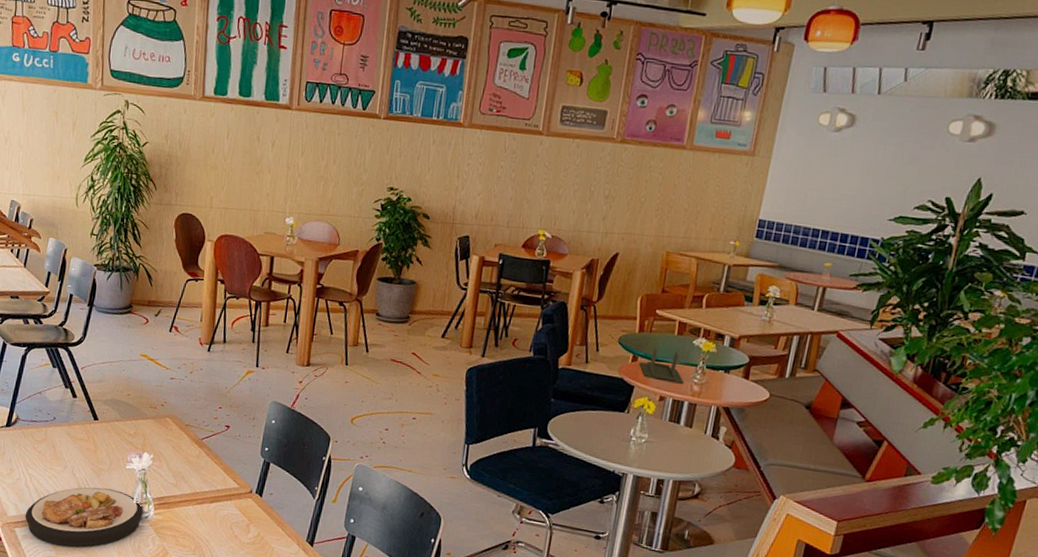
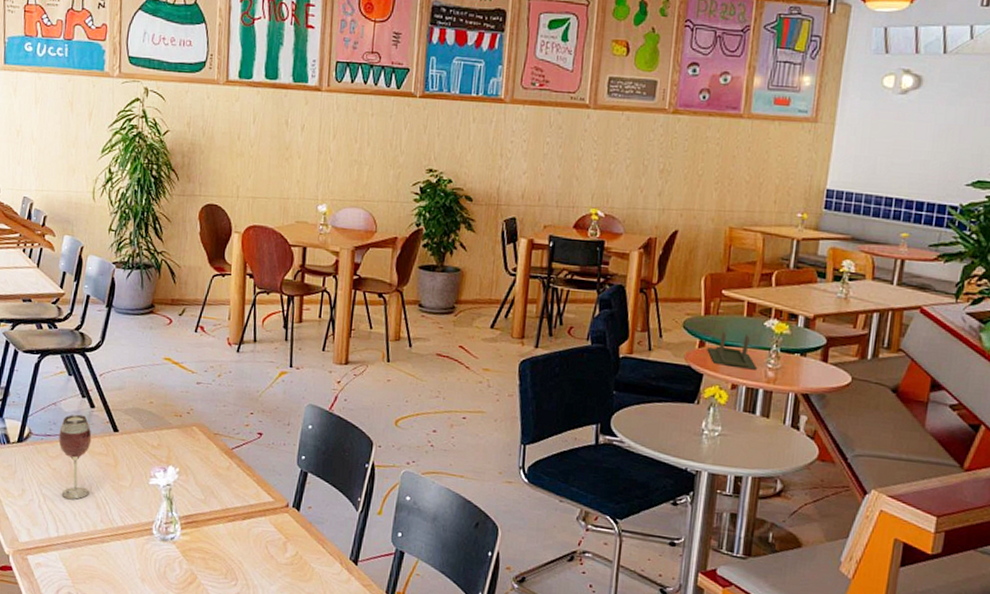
plate: present [25,487,143,547] -> none [38,506,169,575]
wineglass: none [43,402,74,480] -> present [58,414,92,499]

